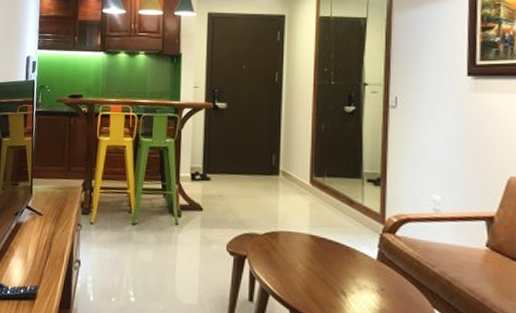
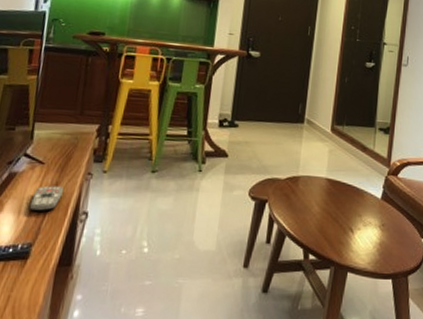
remote control: none [34,235,60,258] -> present [30,185,65,211]

